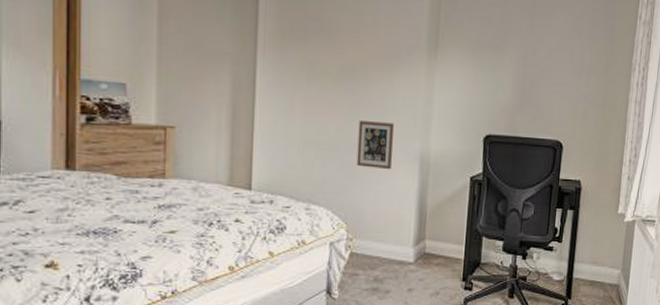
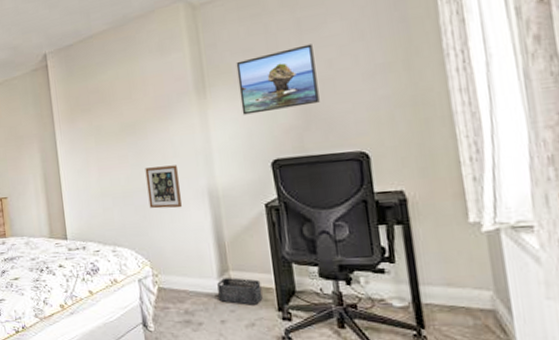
storage bin: none [411,247,452,275] -> present [217,278,263,305]
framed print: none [467,27,540,88] -> present [236,44,320,115]

